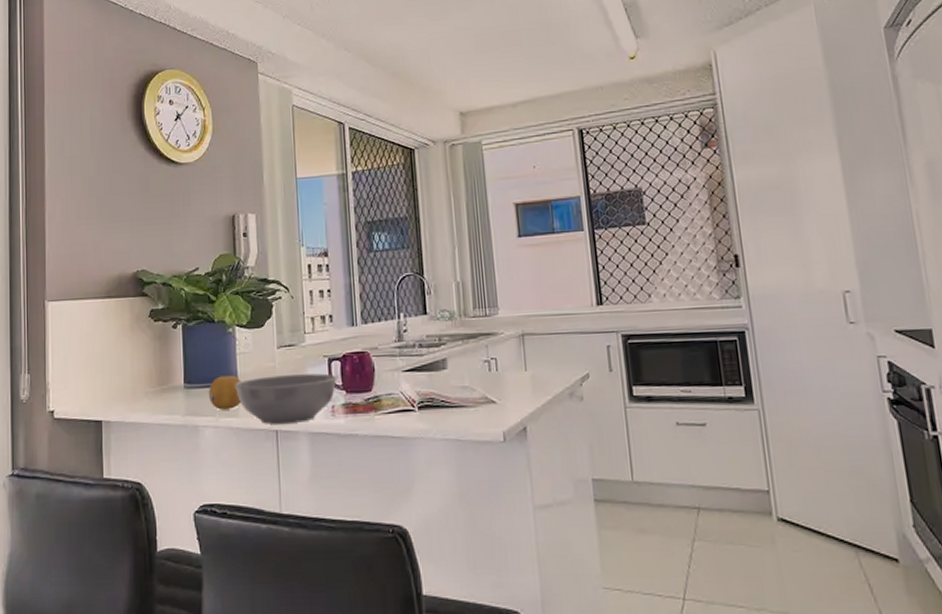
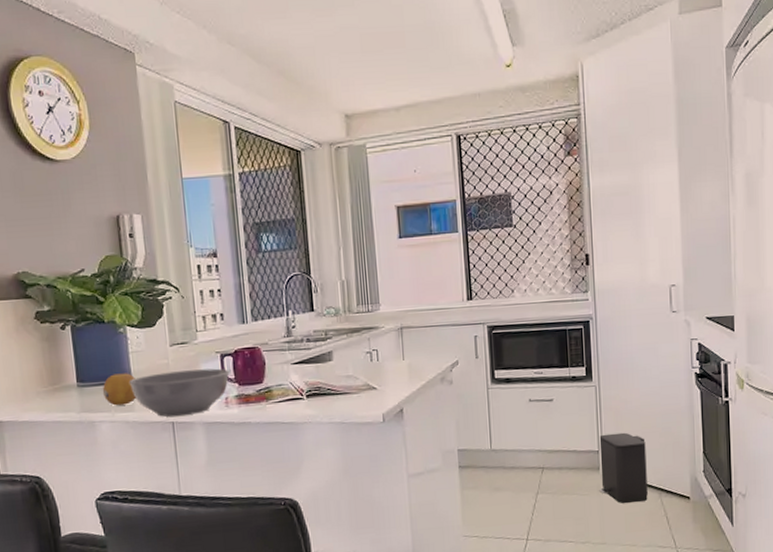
pedal bin: none [768,469,840,561] -> present [599,432,648,503]

